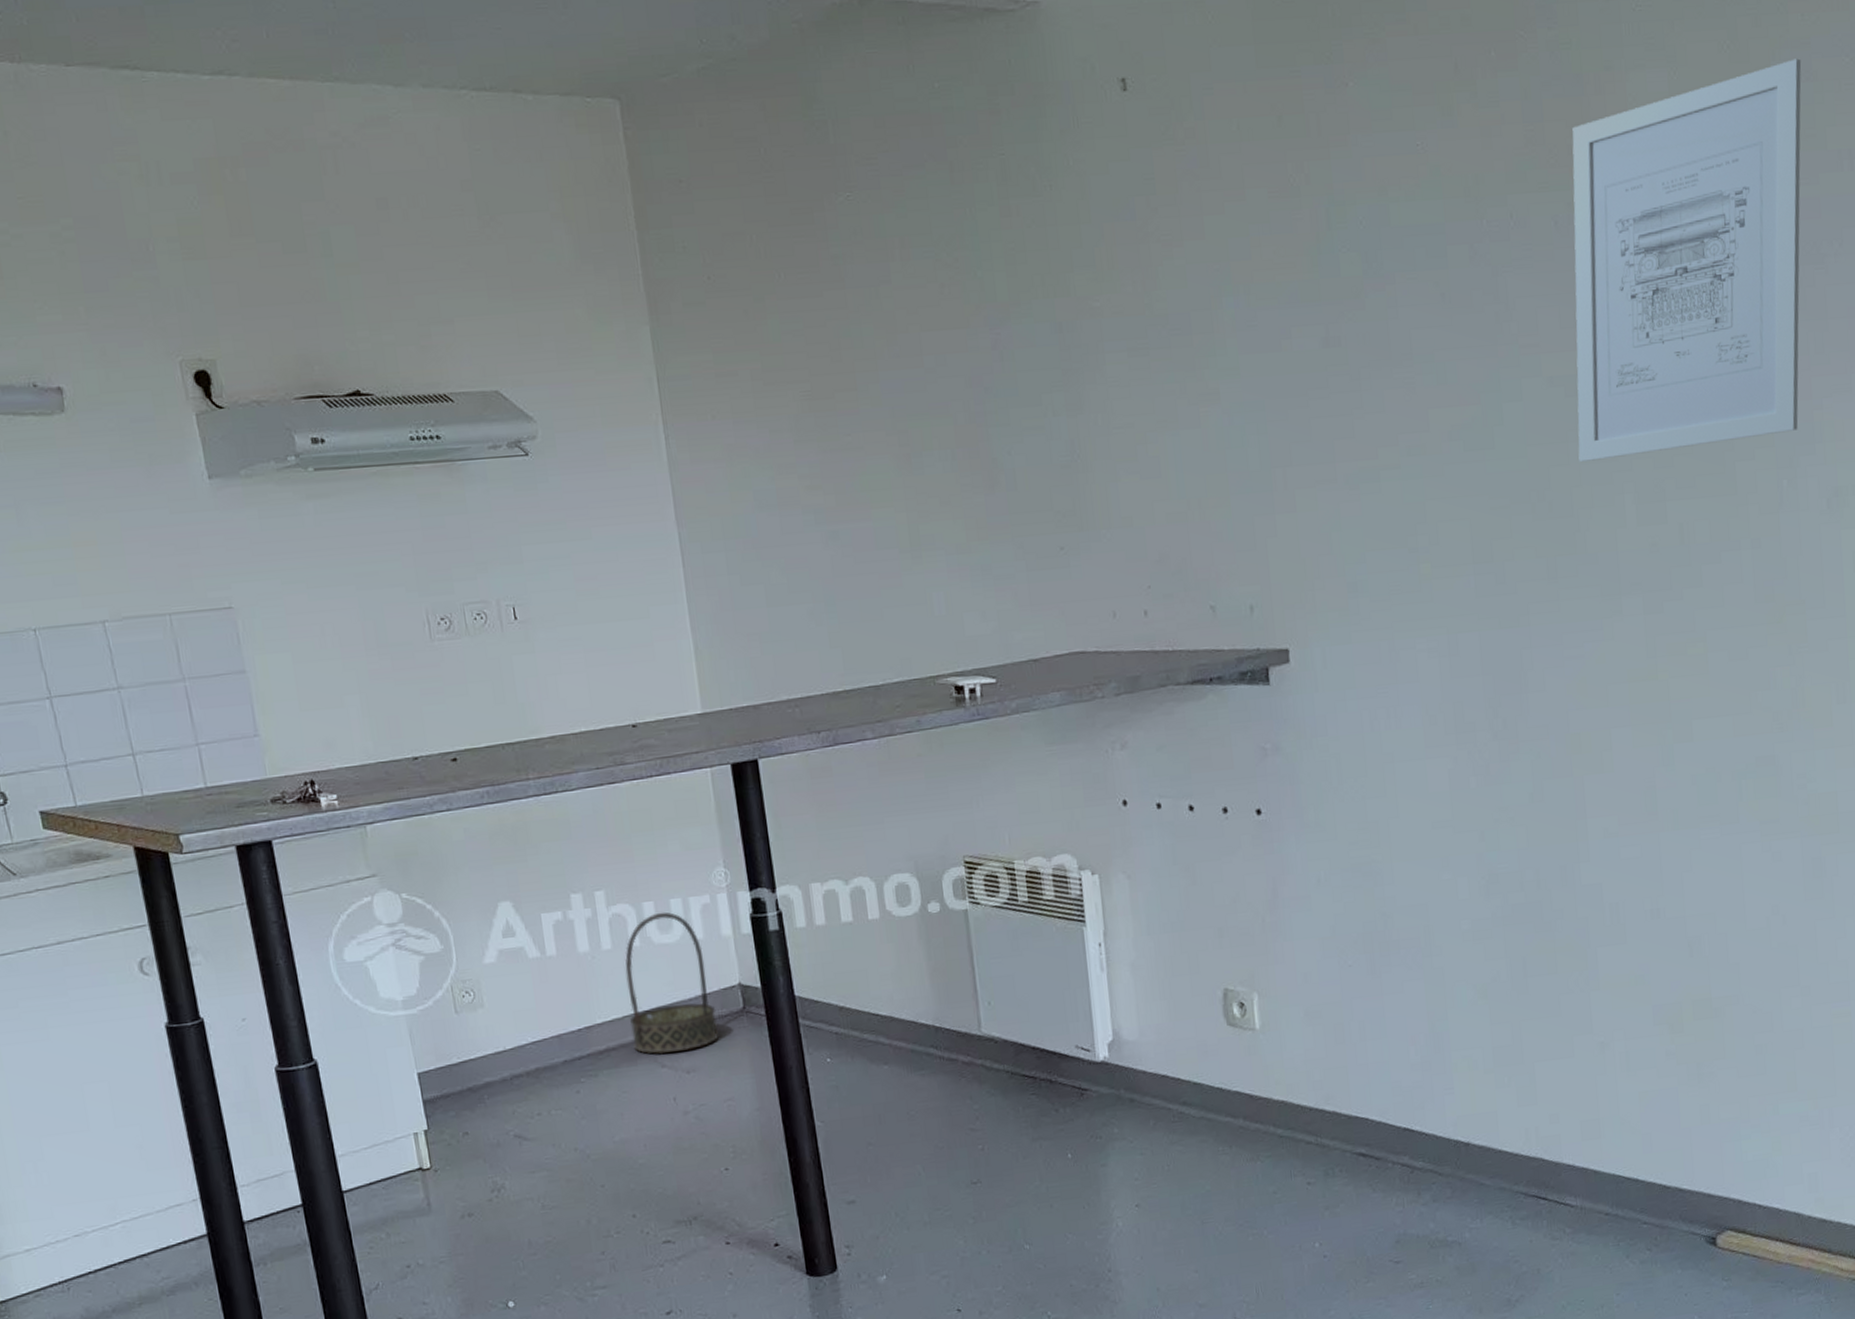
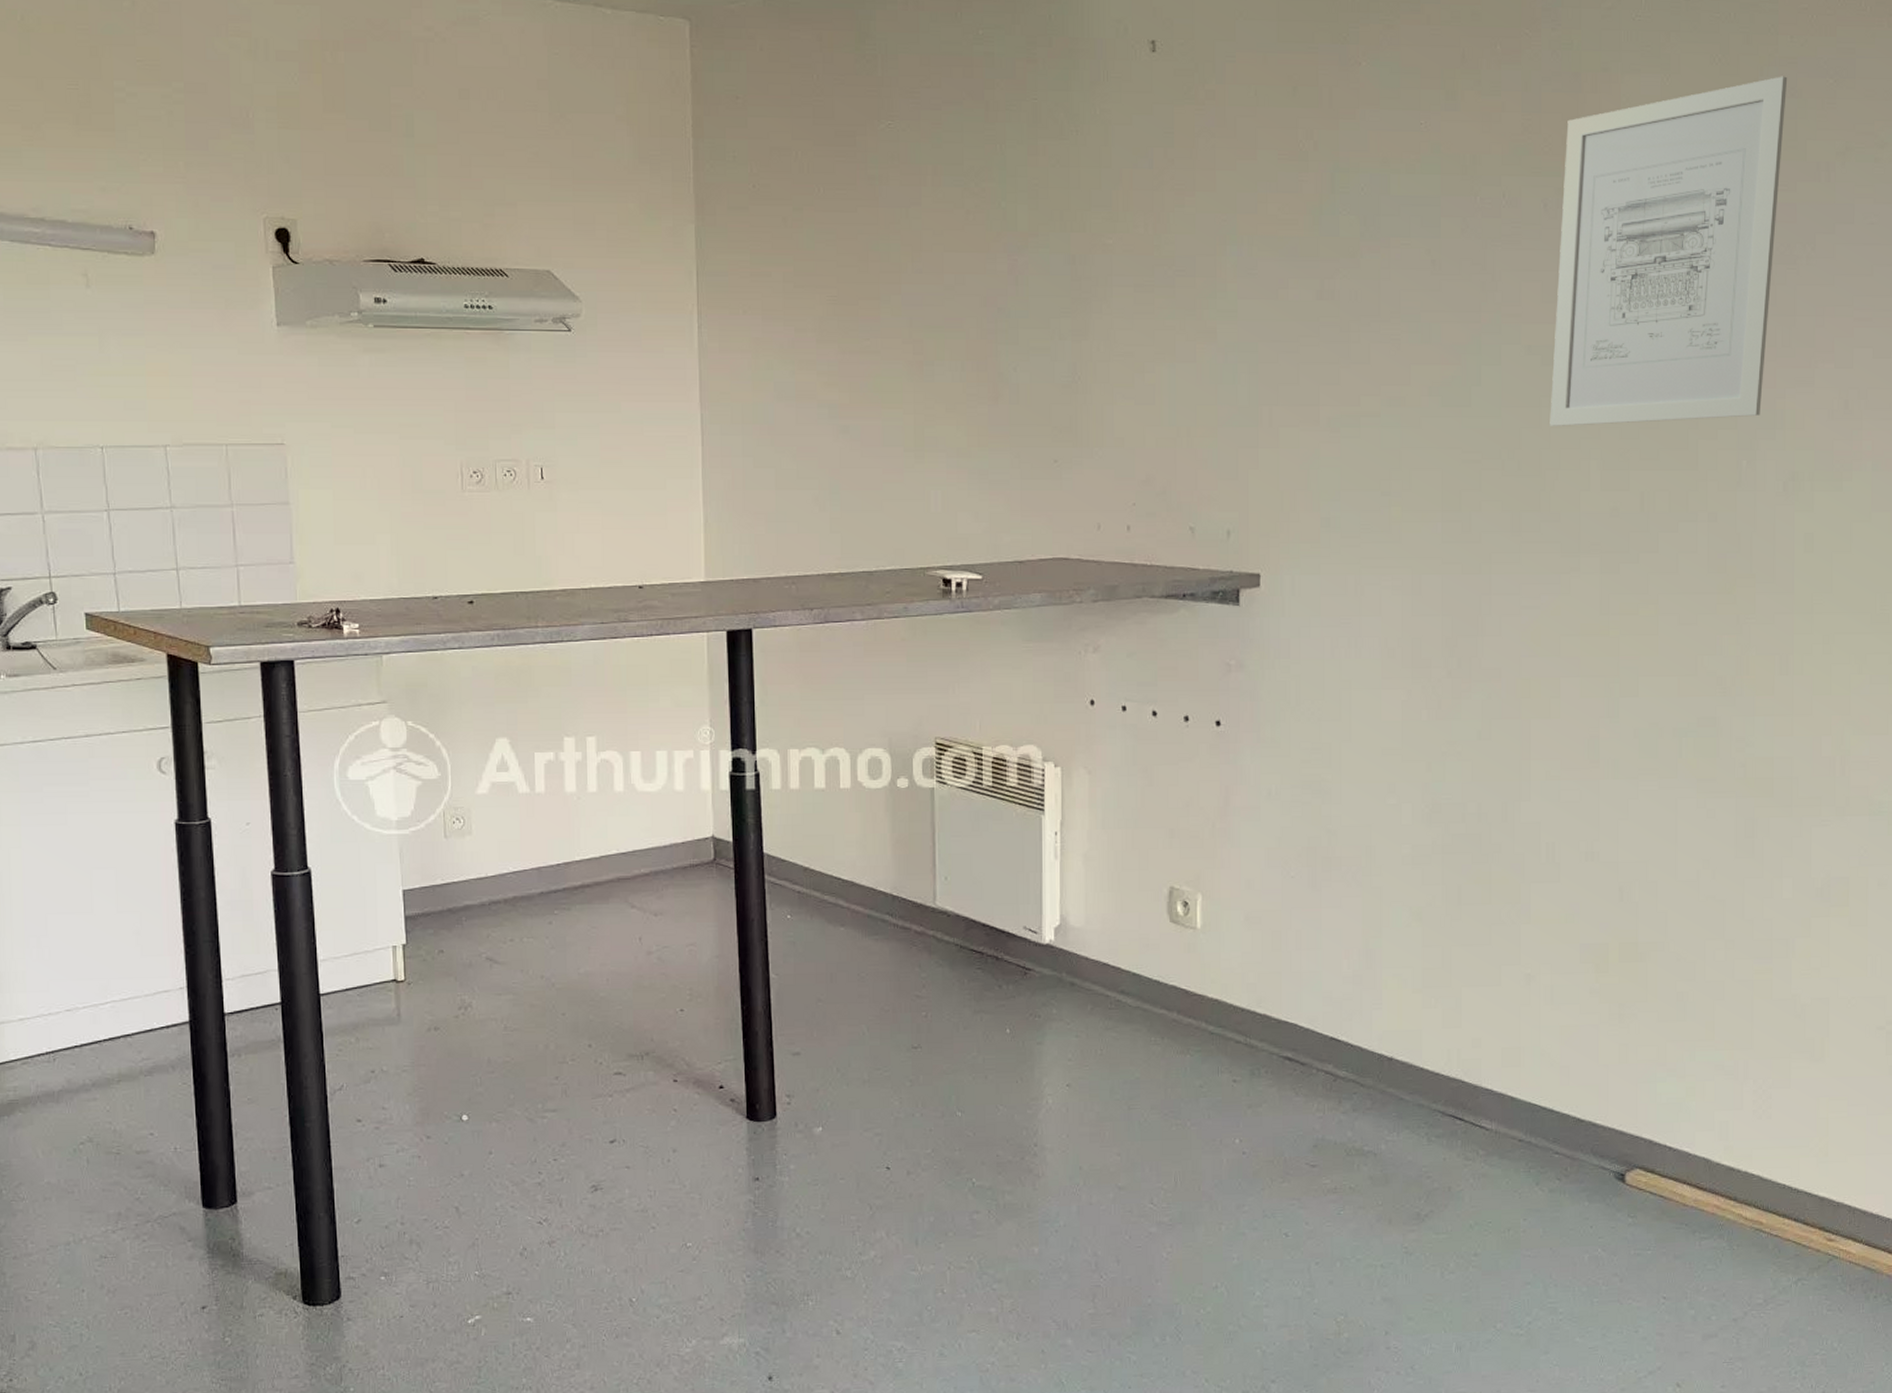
basket: present [625,912,720,1055] -> none [607,762,689,896]

